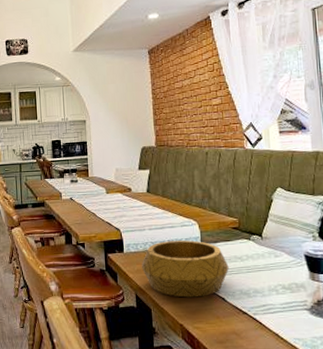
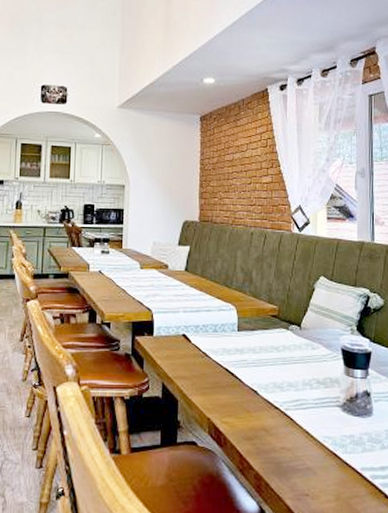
decorative bowl: present [141,240,229,298] -> none [171,326,264,389]

